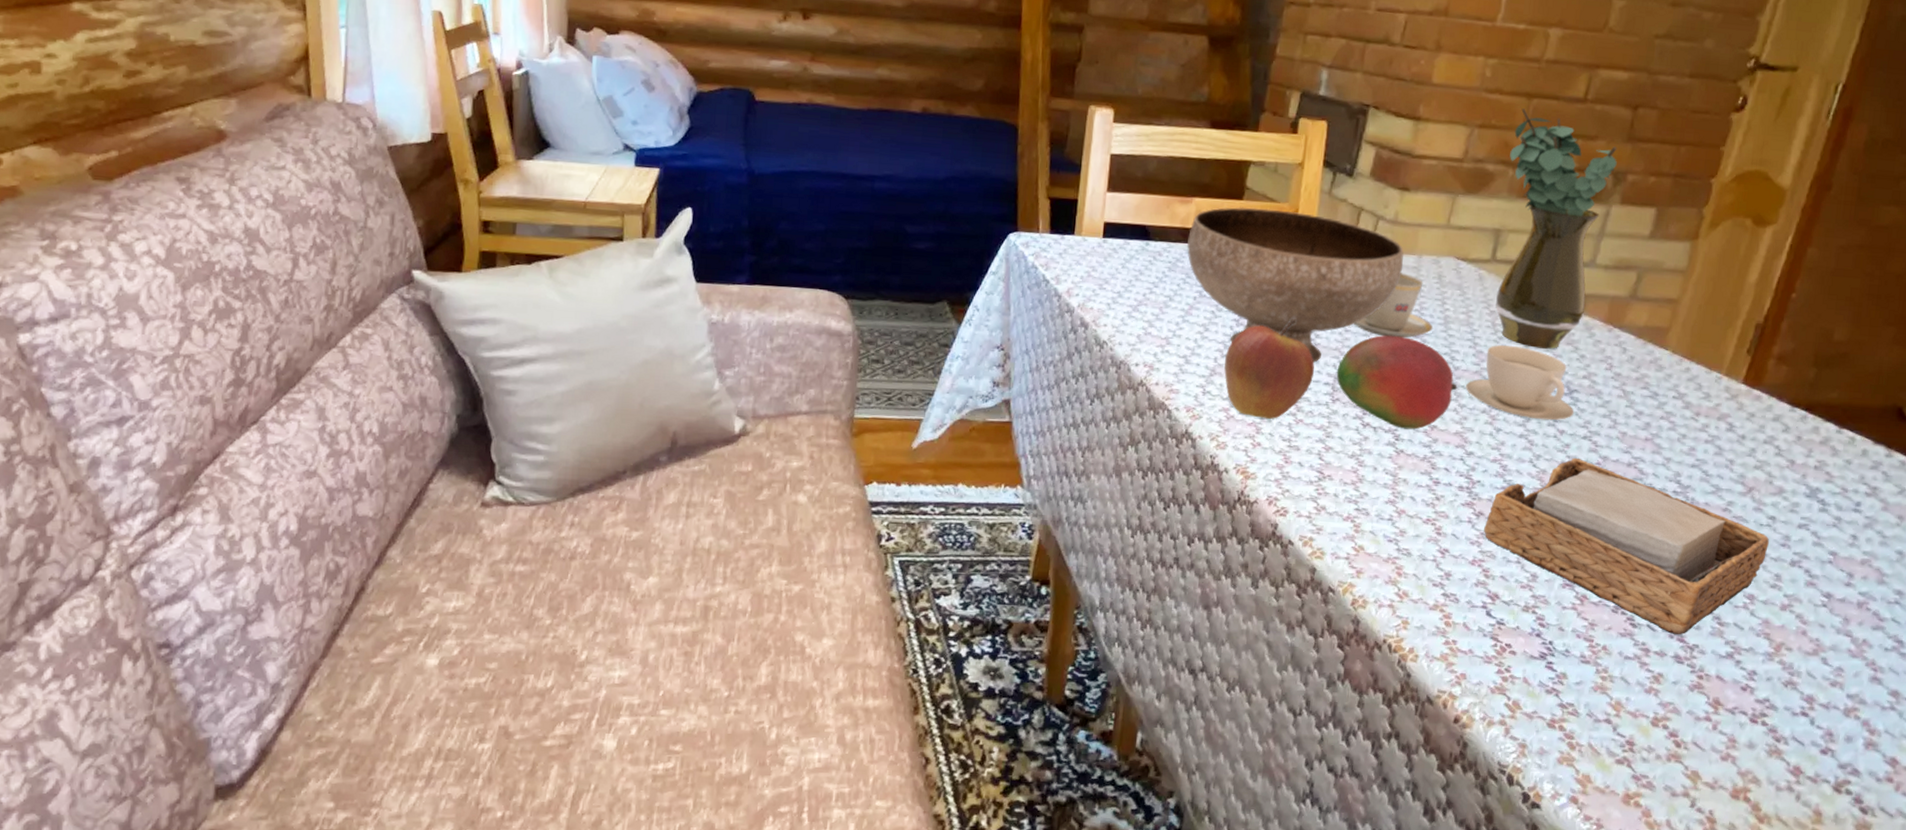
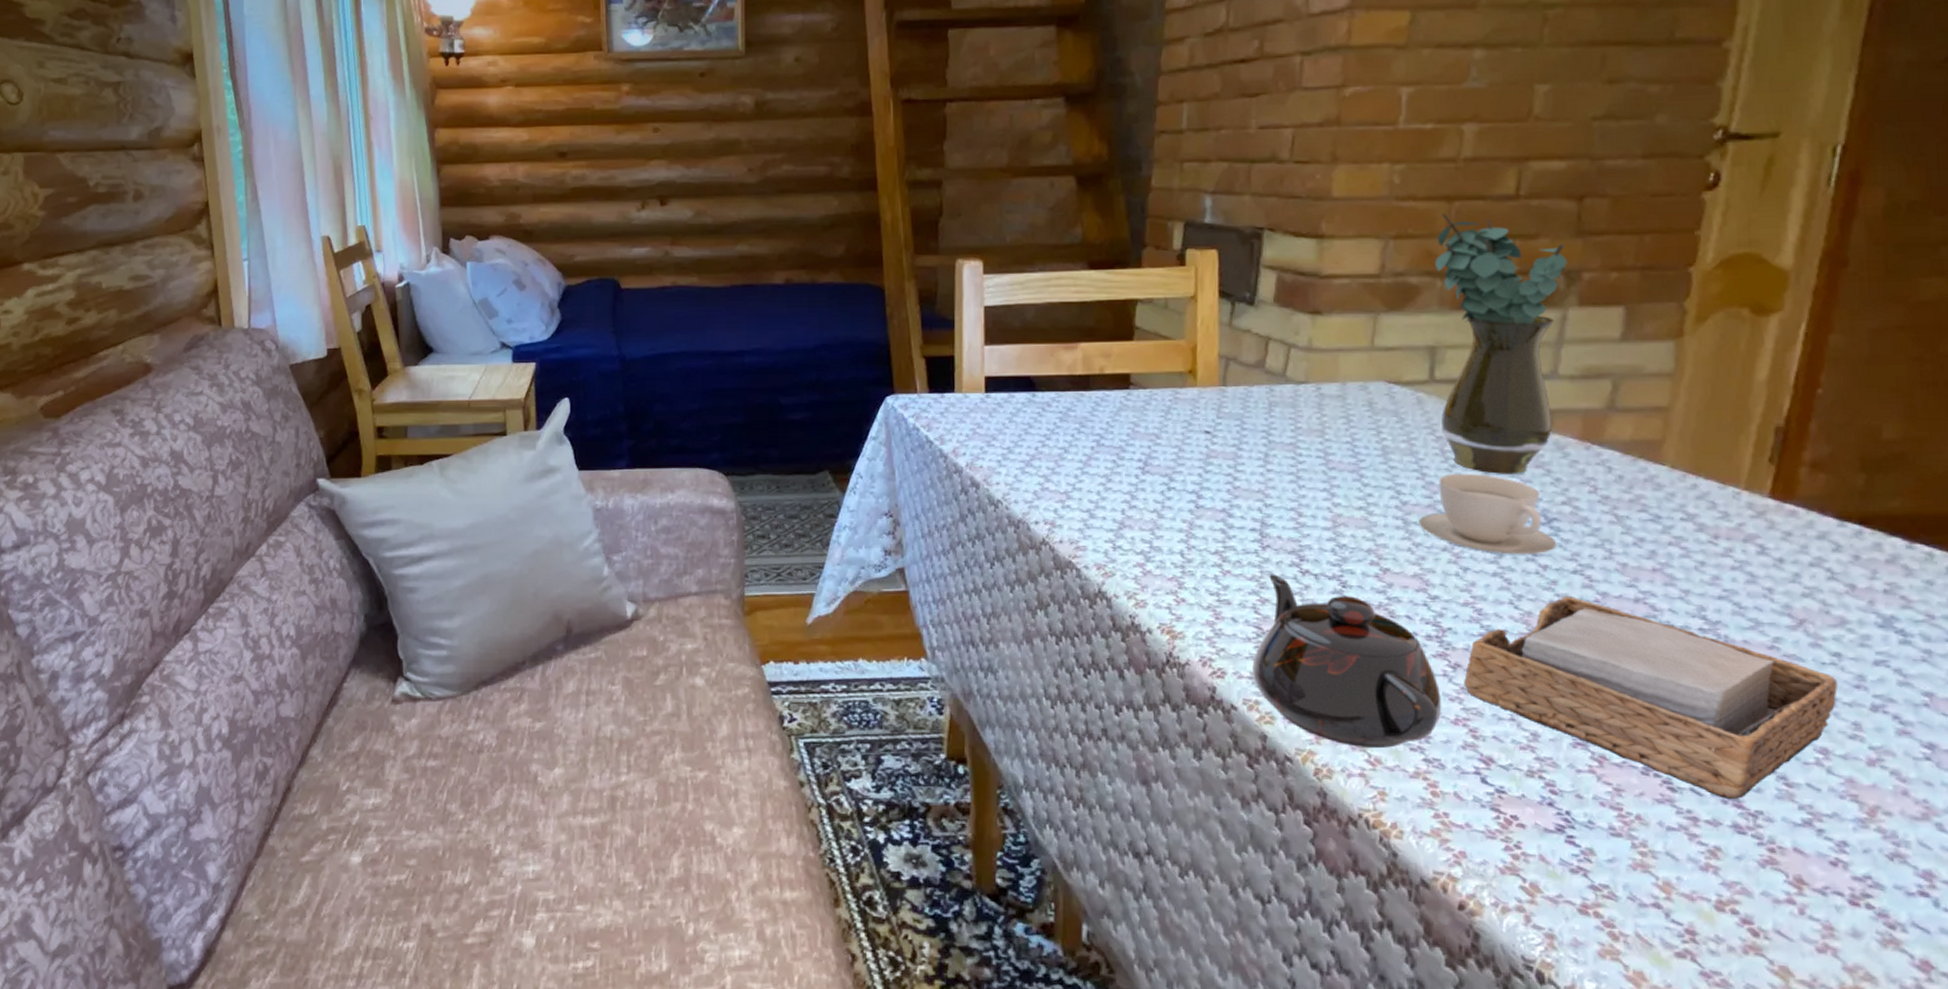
bowl: present [1186,207,1405,363] -> none [1076,347,1326,508]
apple: present [1224,319,1315,419] -> none [1134,462,1237,572]
teapot: none [1310,425,1464,583] -> present [1252,574,1442,748]
fruit: present [1336,335,1458,430] -> none [1263,471,1409,574]
teacup: present [1353,273,1434,338] -> none [1275,403,1371,474]

